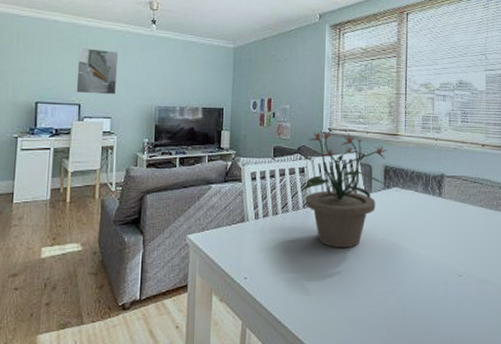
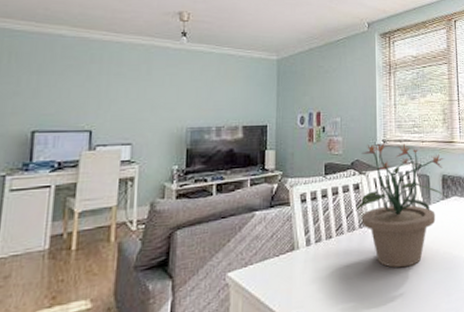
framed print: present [76,48,119,95] -> none [86,66,141,118]

